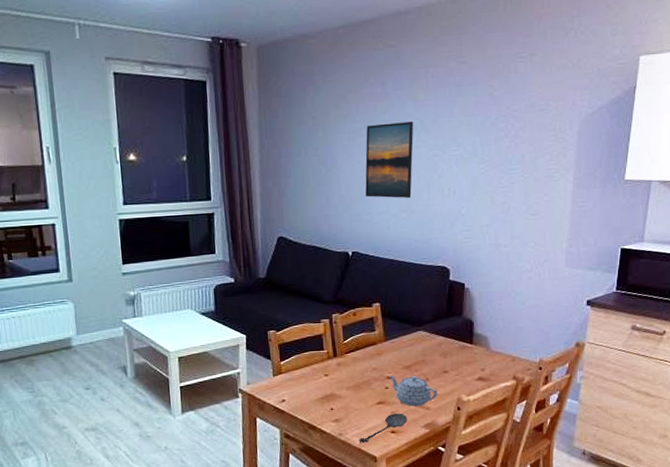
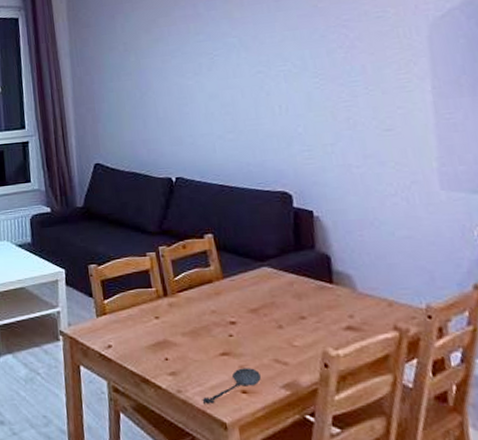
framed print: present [365,122,414,199] -> none [180,40,237,119]
teapot: present [389,375,437,407] -> none [232,320,296,360]

